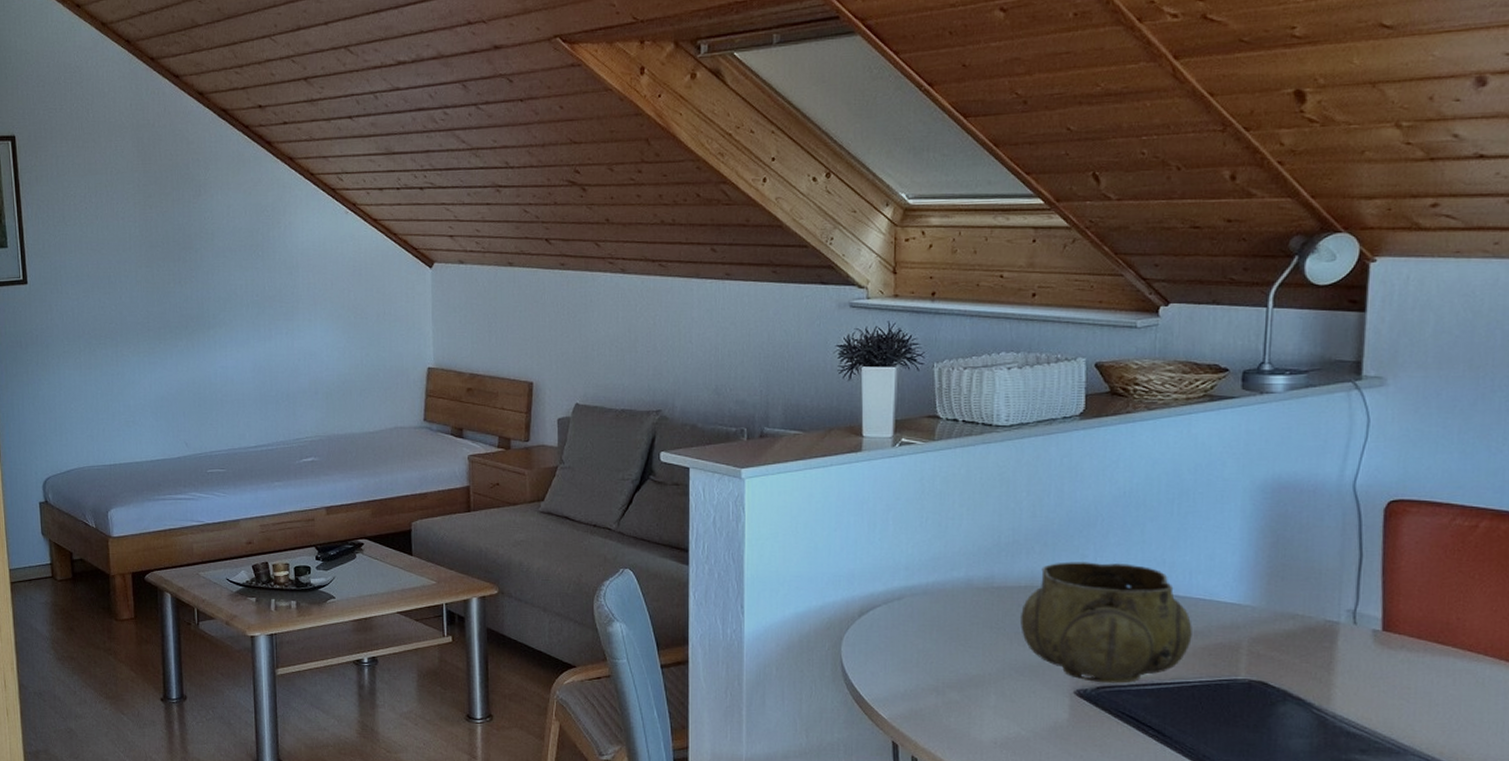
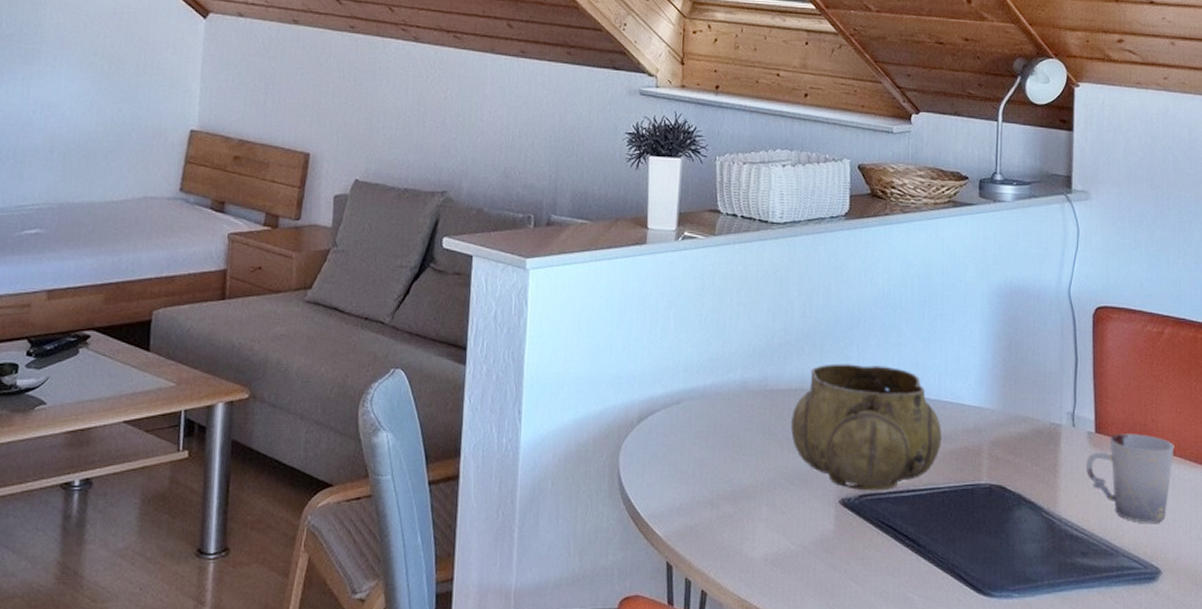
cup: none [1369,632,1486,723] -> present [1086,434,1174,523]

